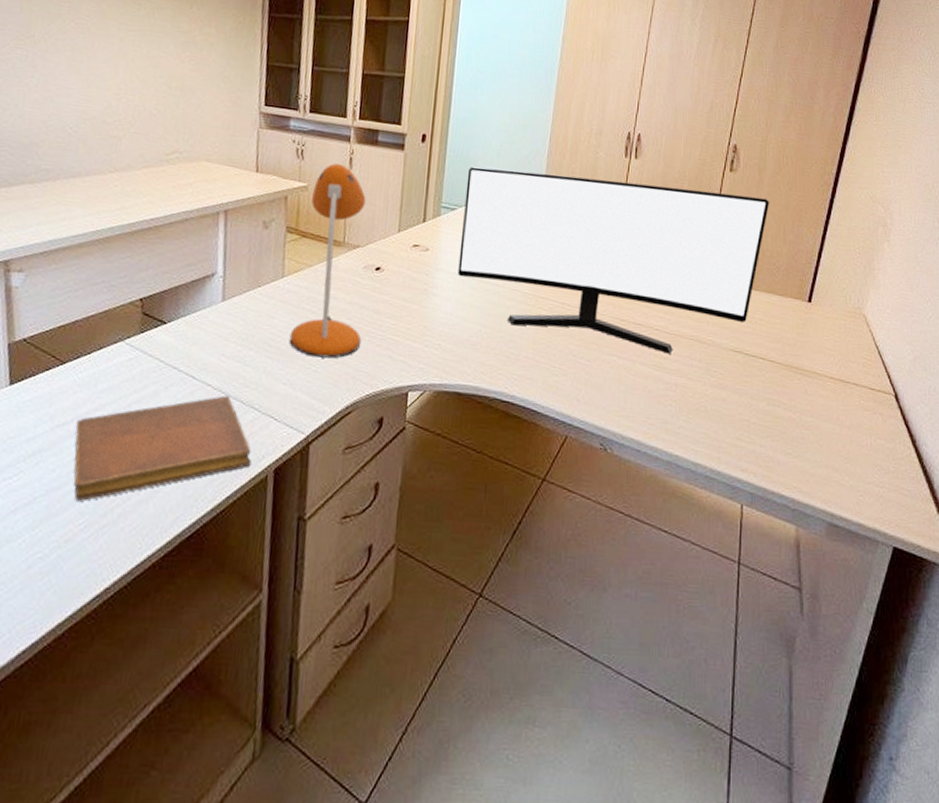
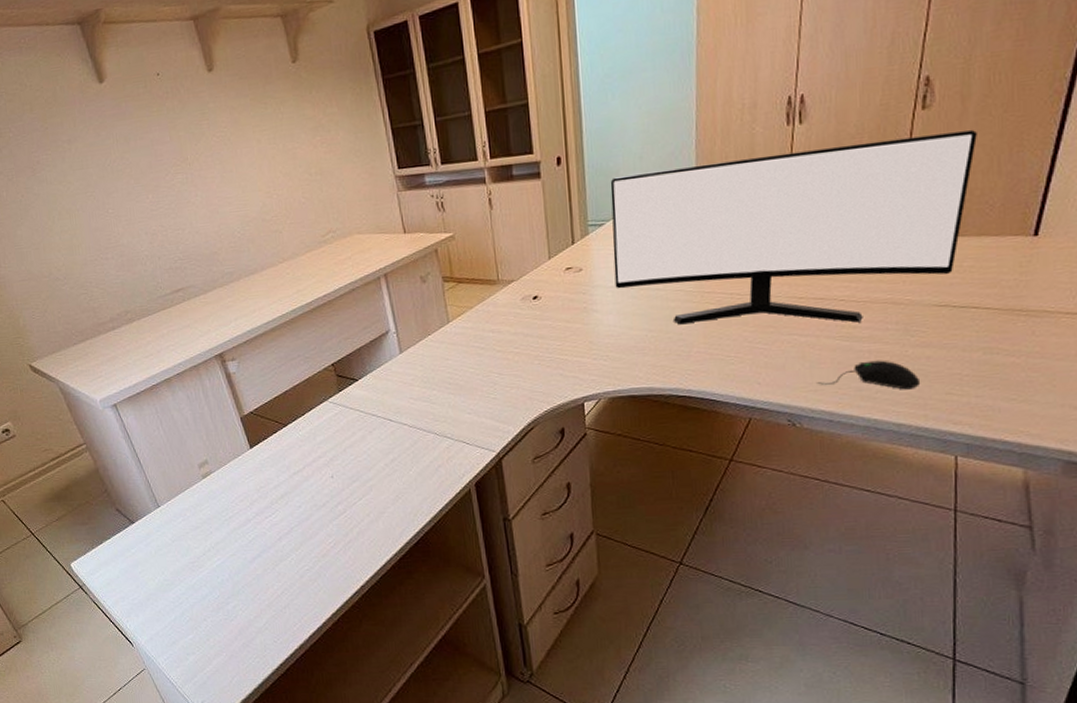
notebook: present [74,395,252,501] -> none [307,431,455,526]
desk lamp: present [289,163,366,359] -> none [460,207,531,387]
computer mouse: none [629,393,715,430] -> present [817,360,919,390]

